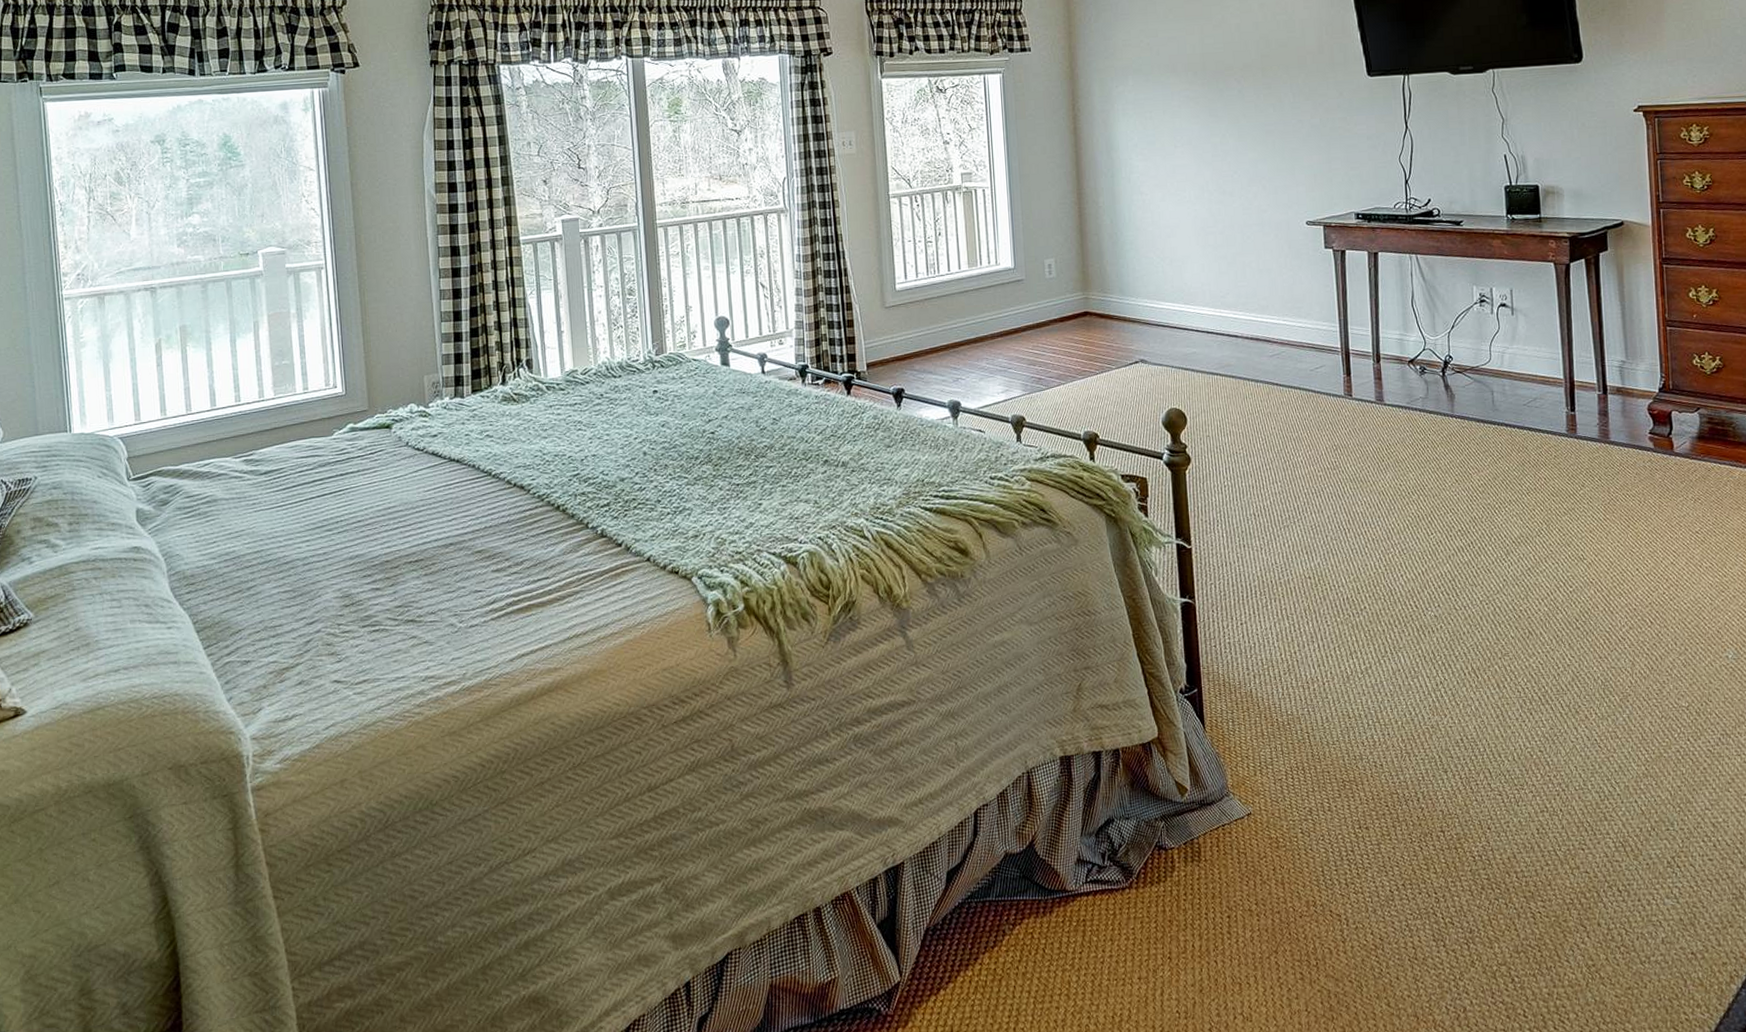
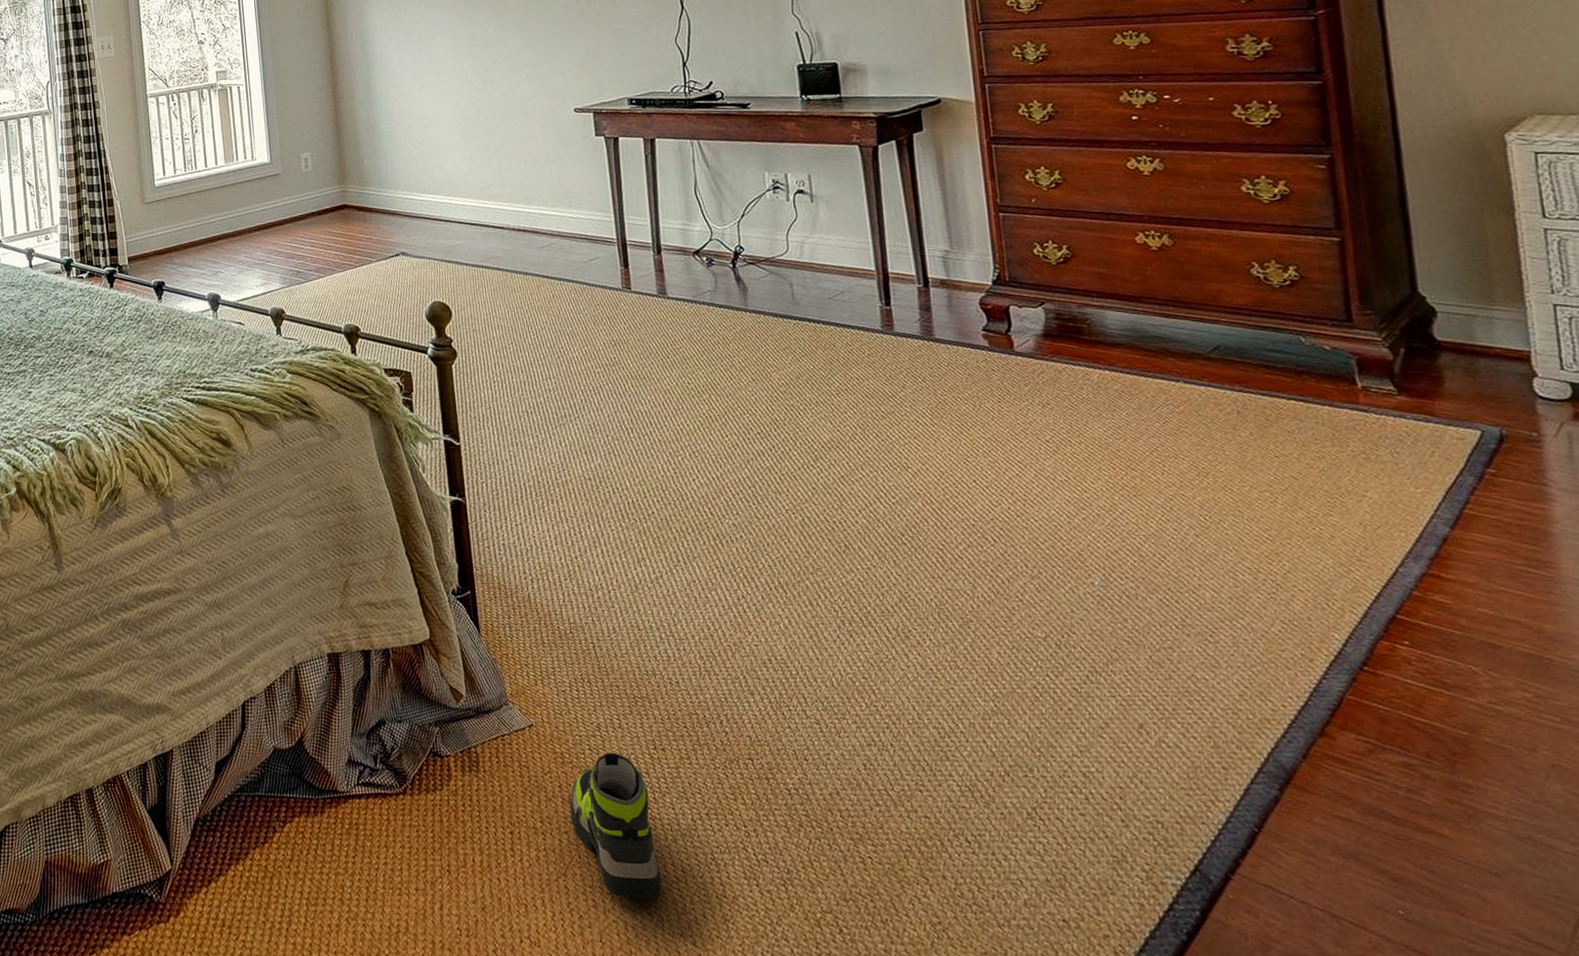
shoe: none [1282,834,1362,968] -> present [570,752,662,899]

